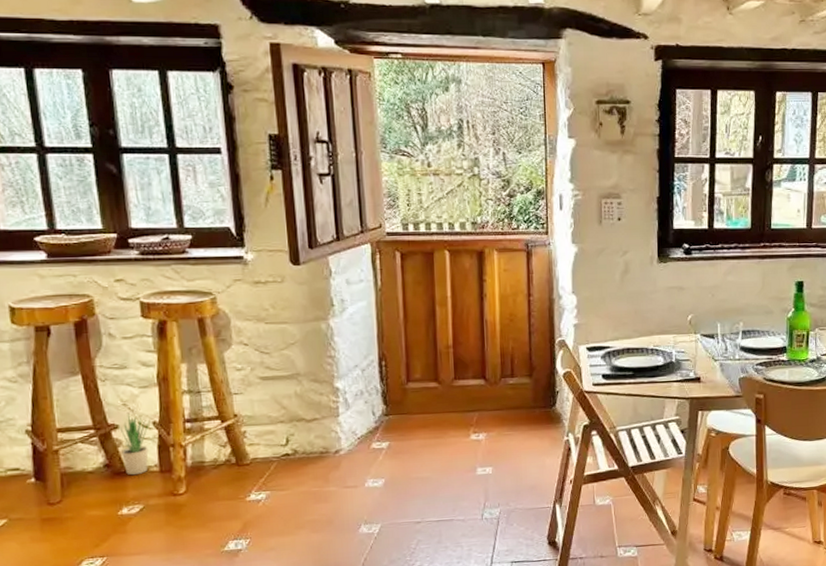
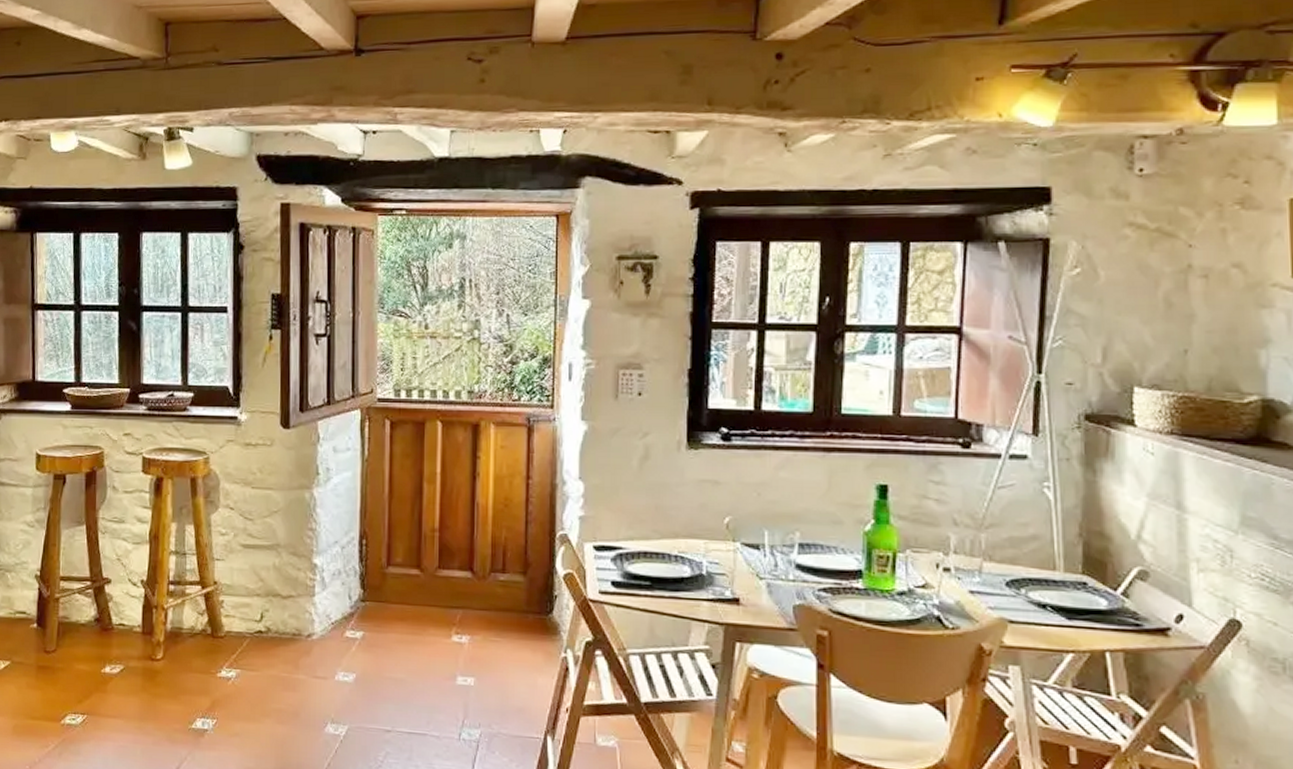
potted plant: present [119,412,150,475] -> none [111,568,139,633]

